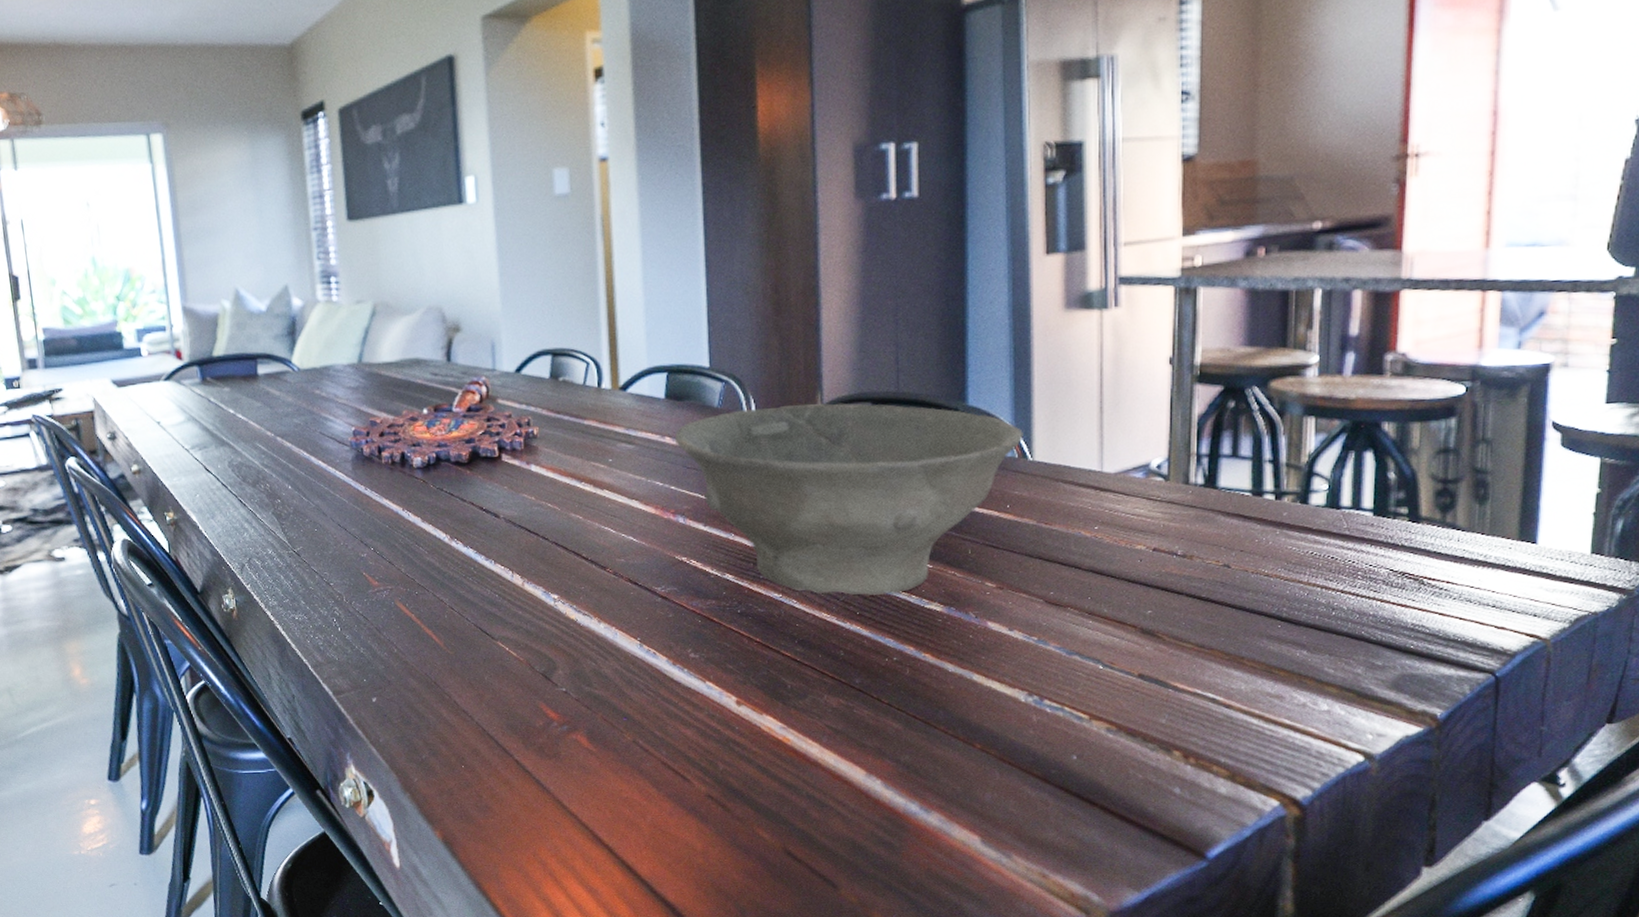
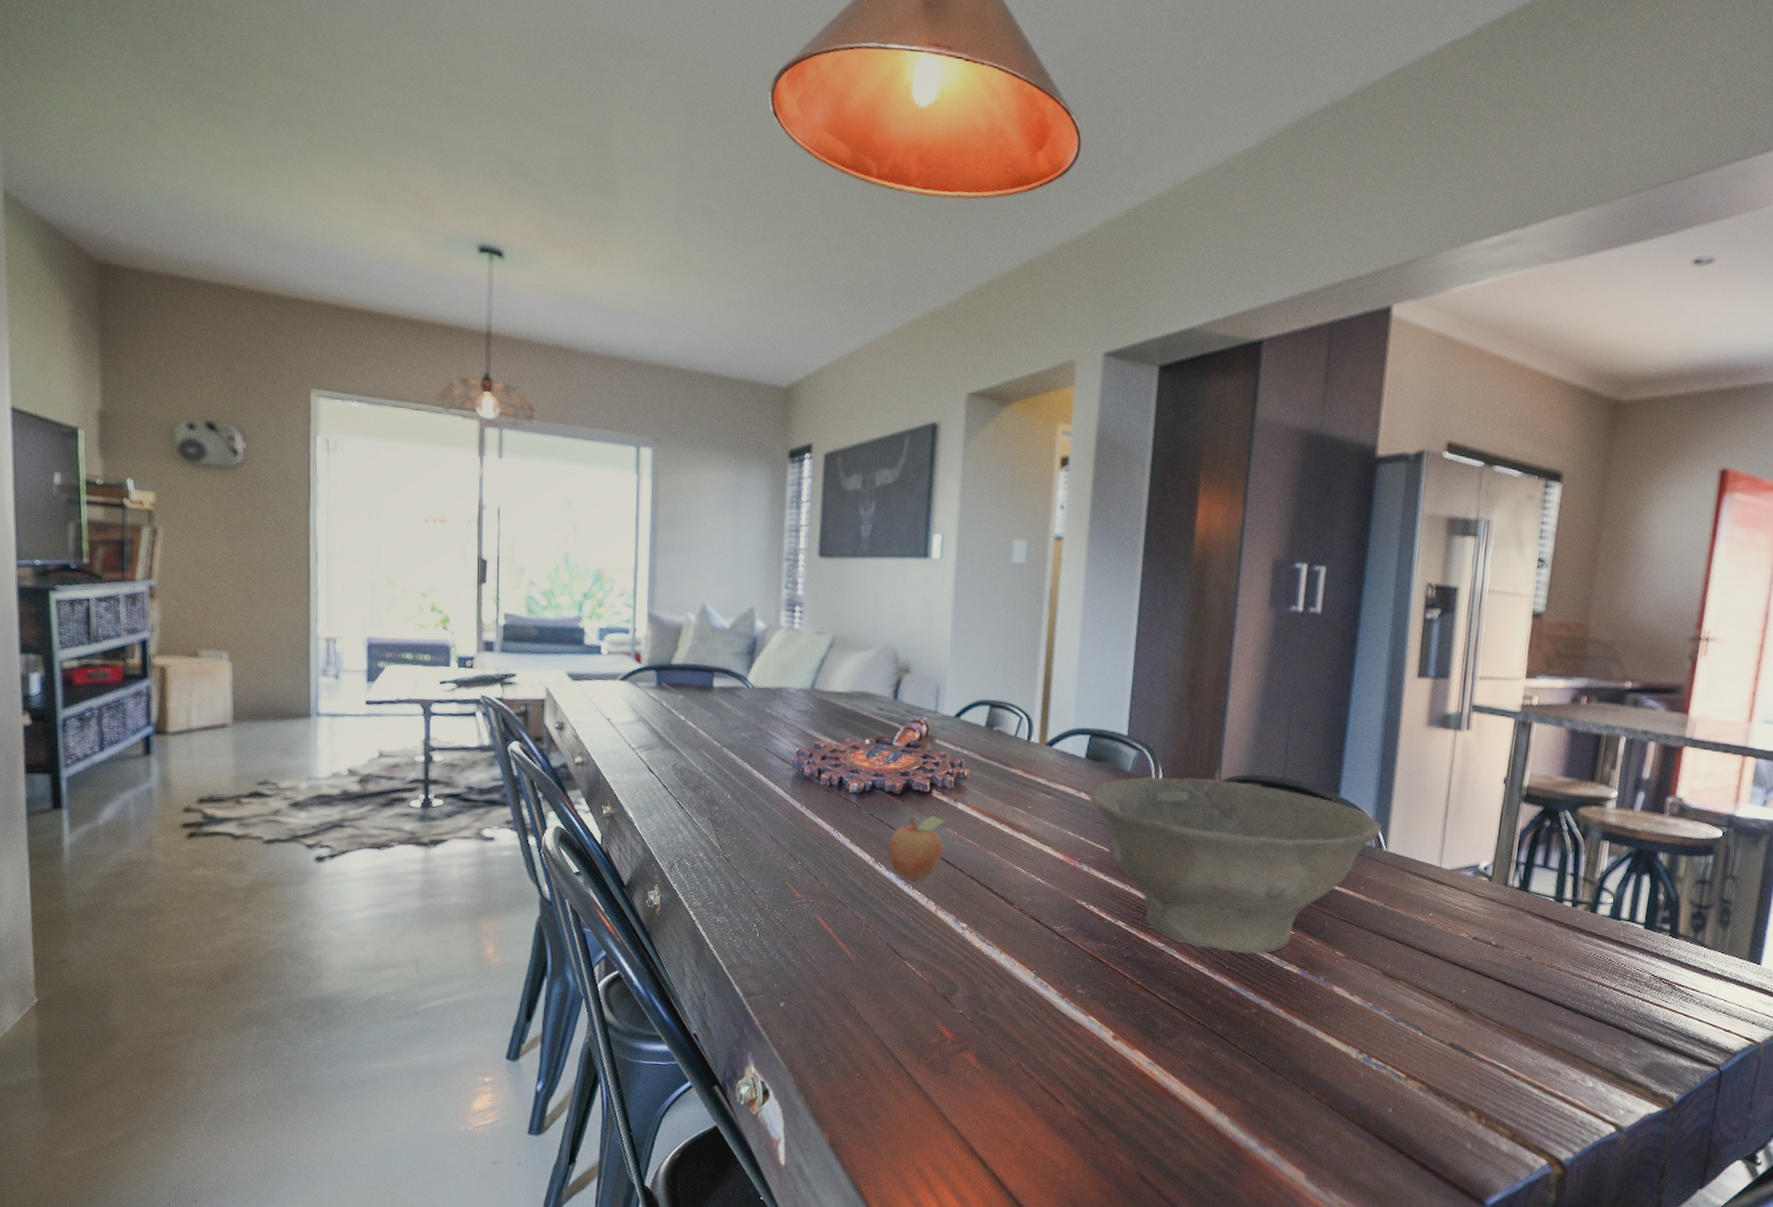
fruit: none [462,482,522,555] -> present [888,816,947,881]

